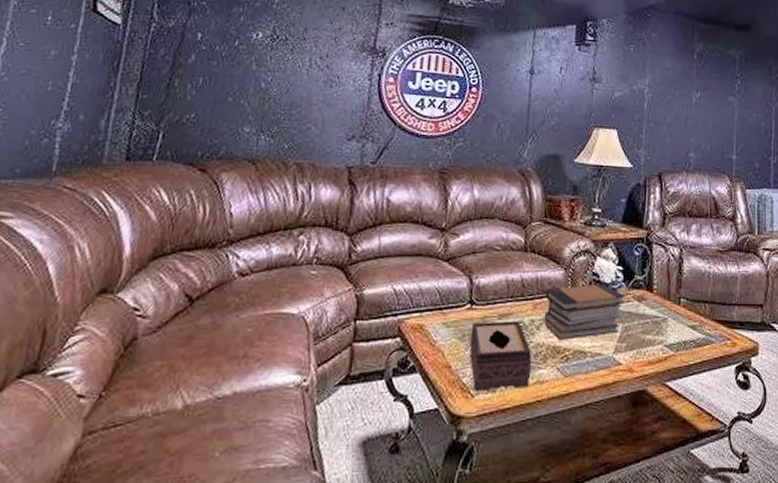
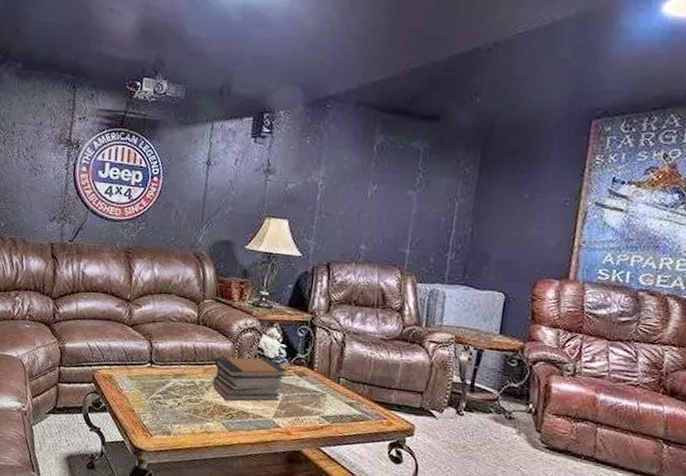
tissue box: present [469,321,532,391] -> none [149,378,202,435]

